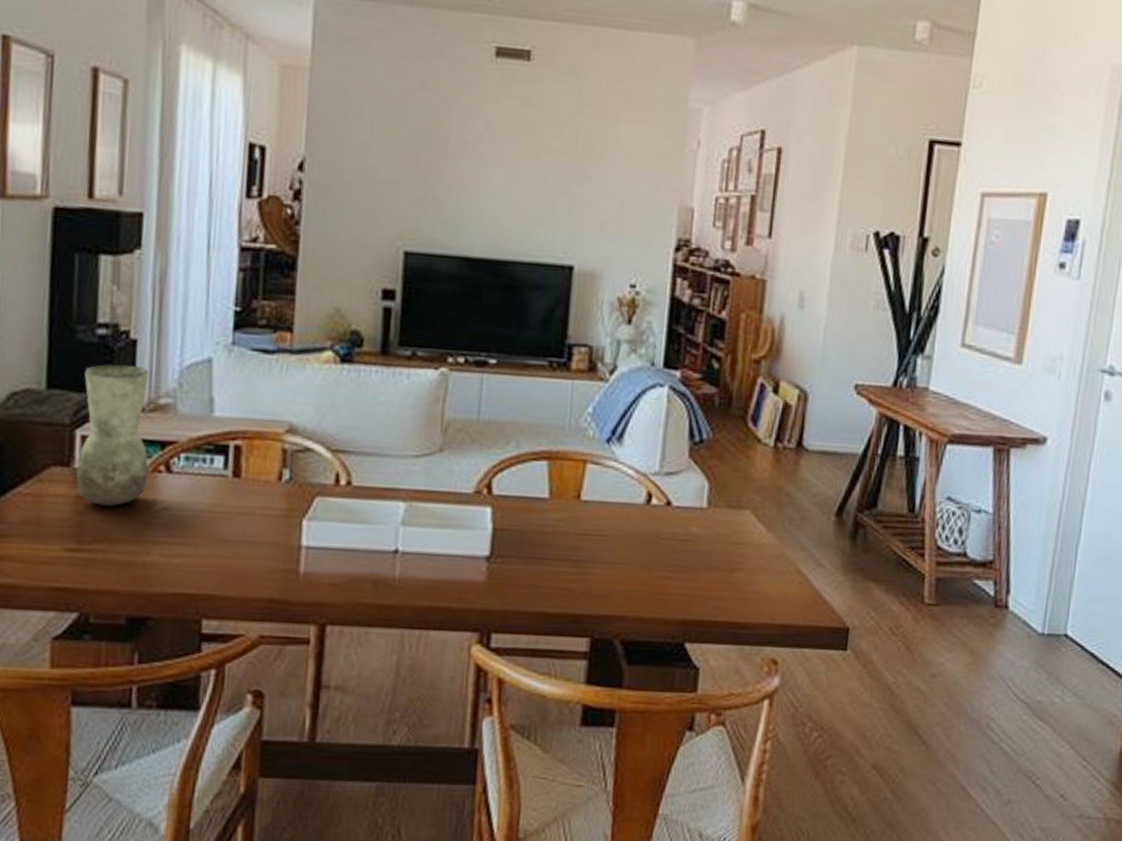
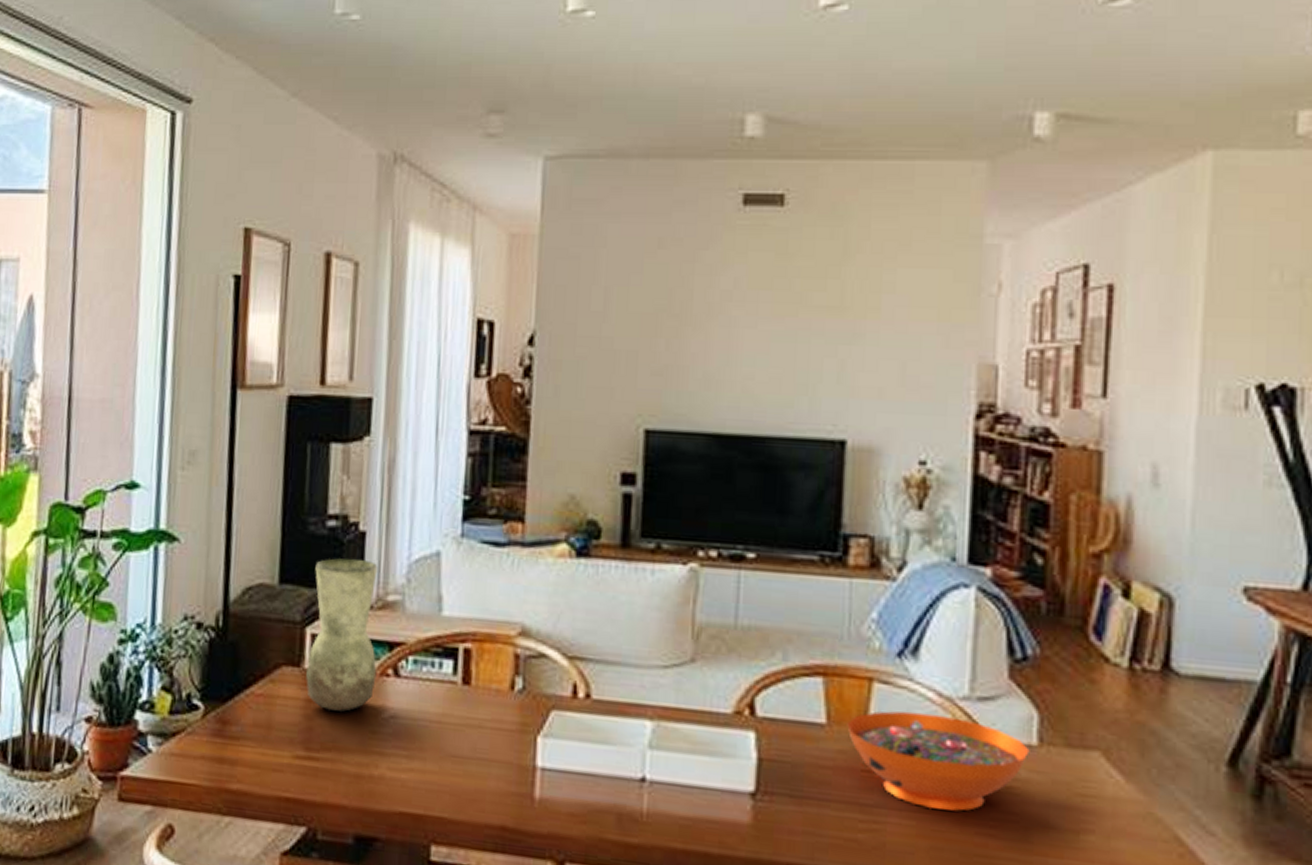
decorative bowl: none [565,485,701,561] -> present [847,710,1030,811]

